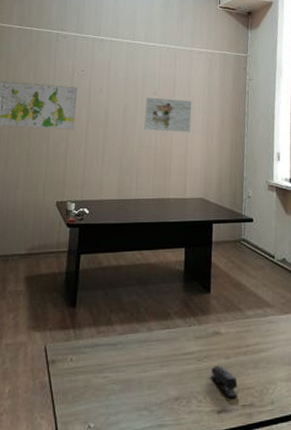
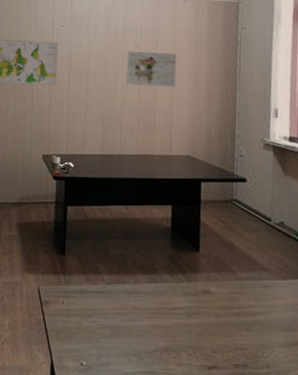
stapler: present [210,365,238,399] -> none [200,323,230,357]

